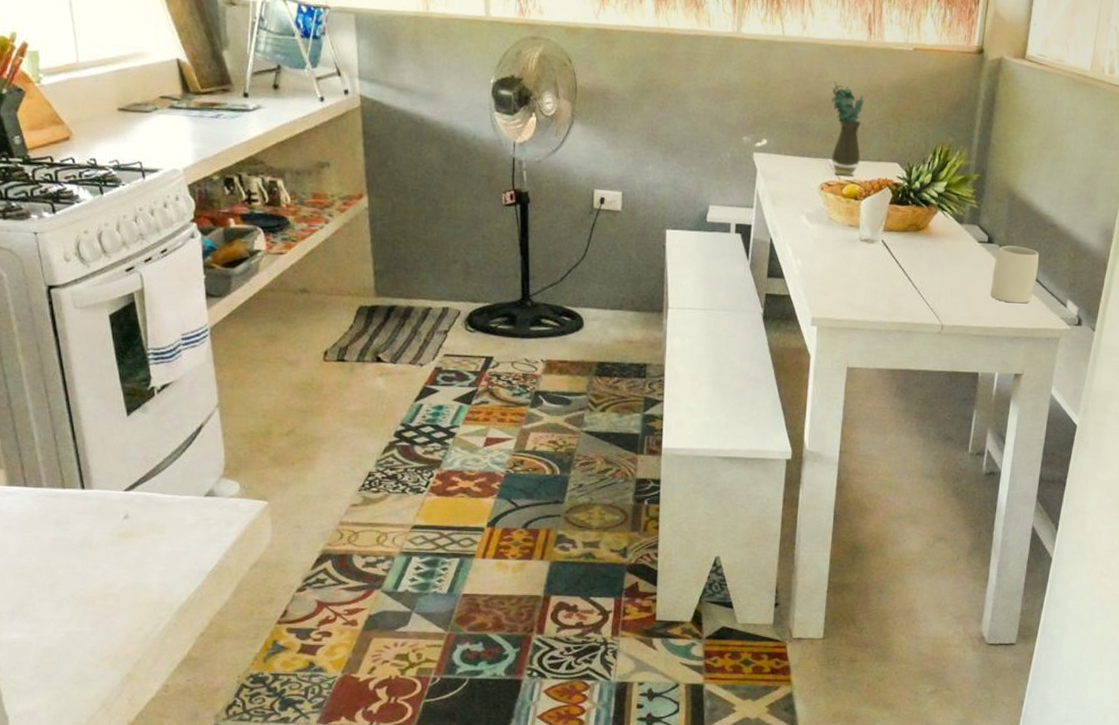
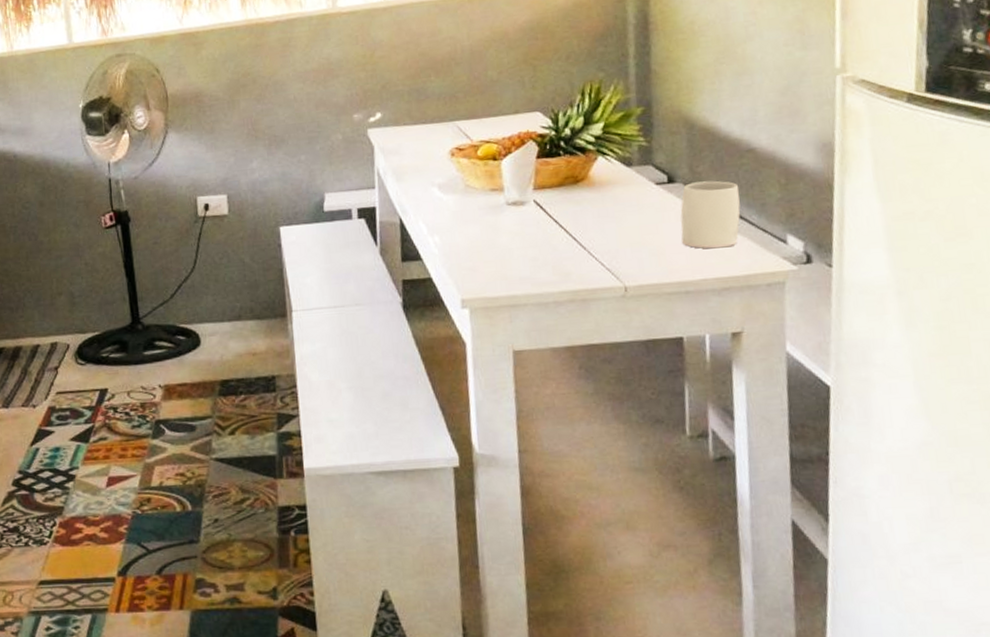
vase: present [831,82,864,176] -> none [449,38,494,137]

